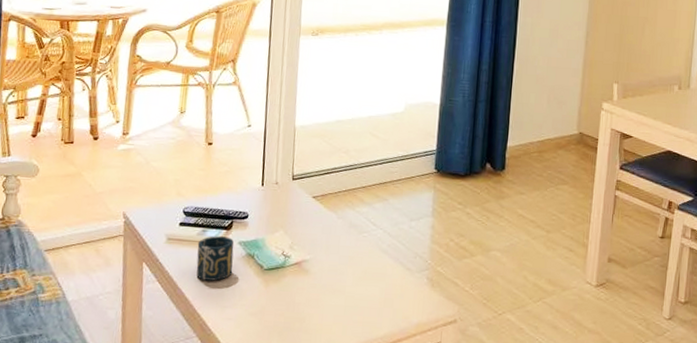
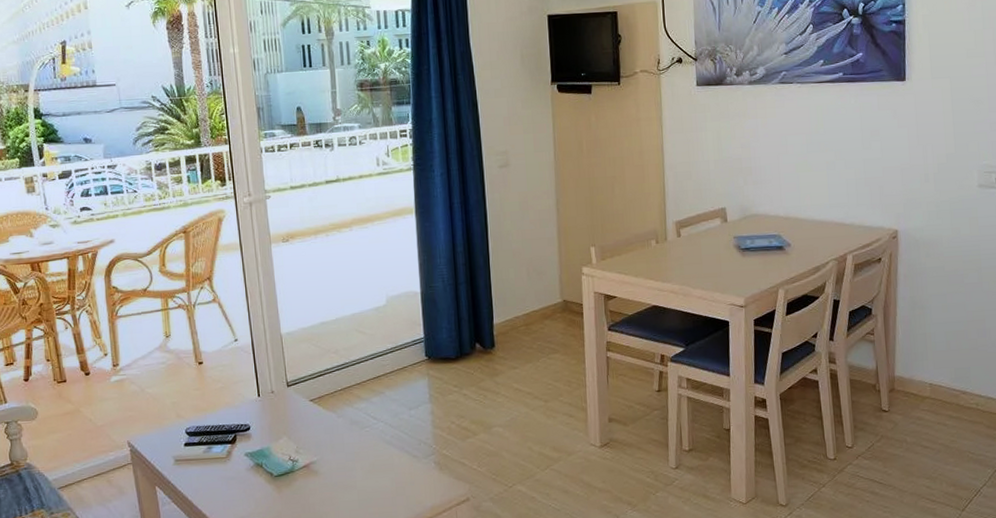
cup: present [196,236,234,281] -> none [205,450,244,495]

